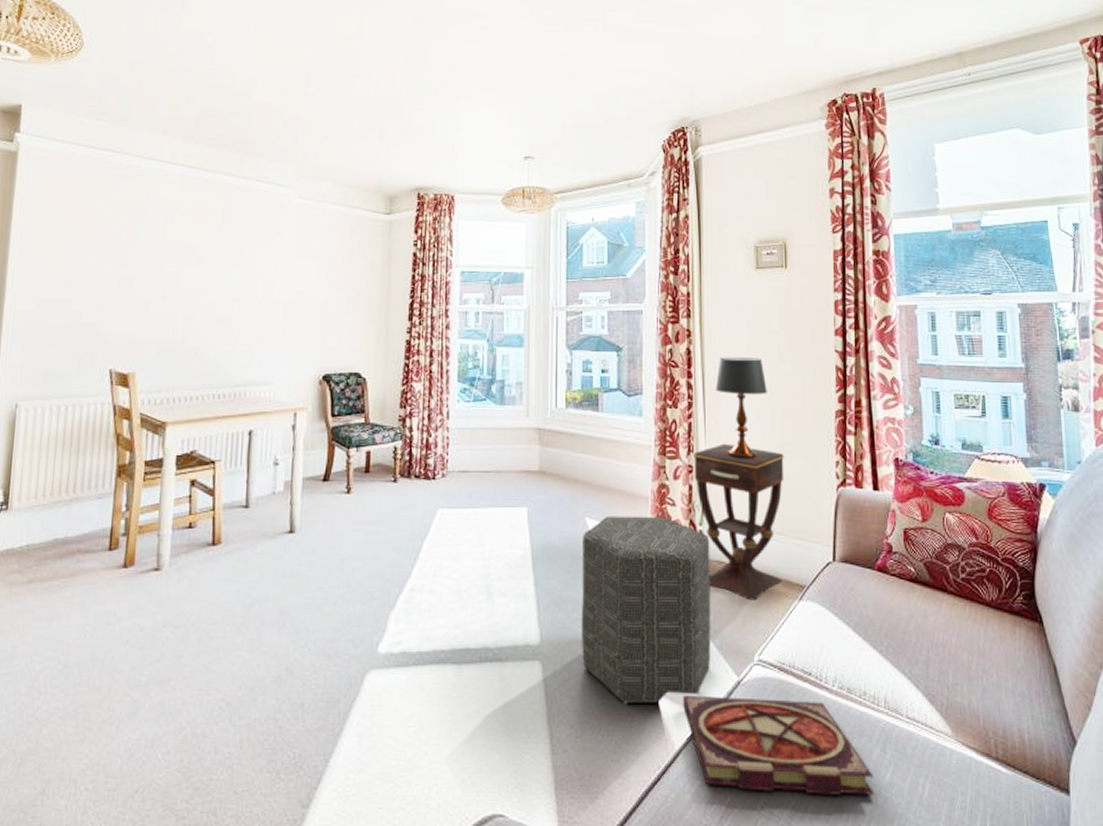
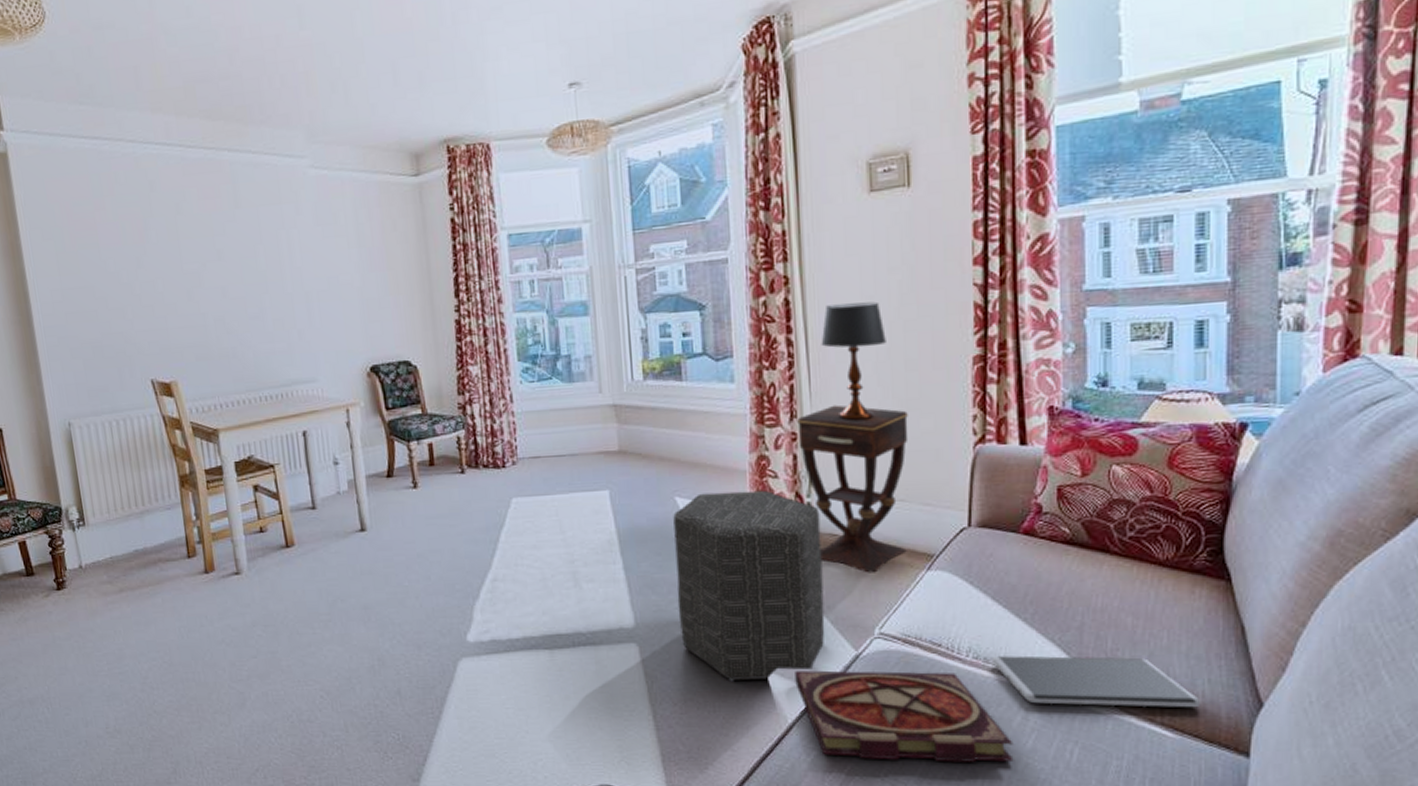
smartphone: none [855,687,1026,744] -> present [993,656,1199,708]

